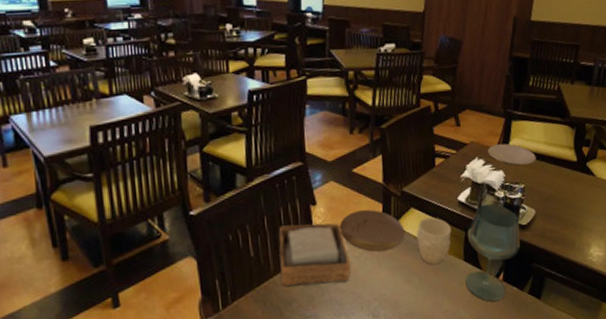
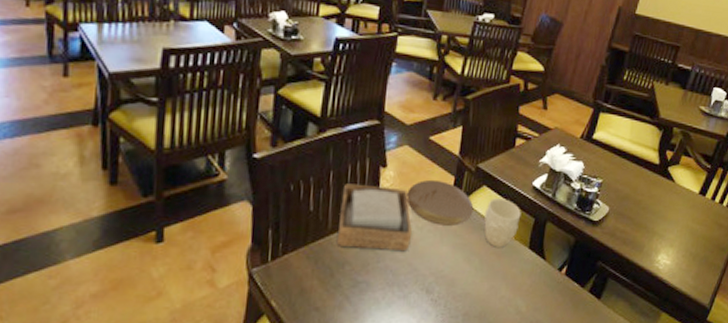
wine glass: present [465,203,521,302] -> none [526,193,592,294]
saucer: present [488,143,536,166] -> none [571,134,619,160]

